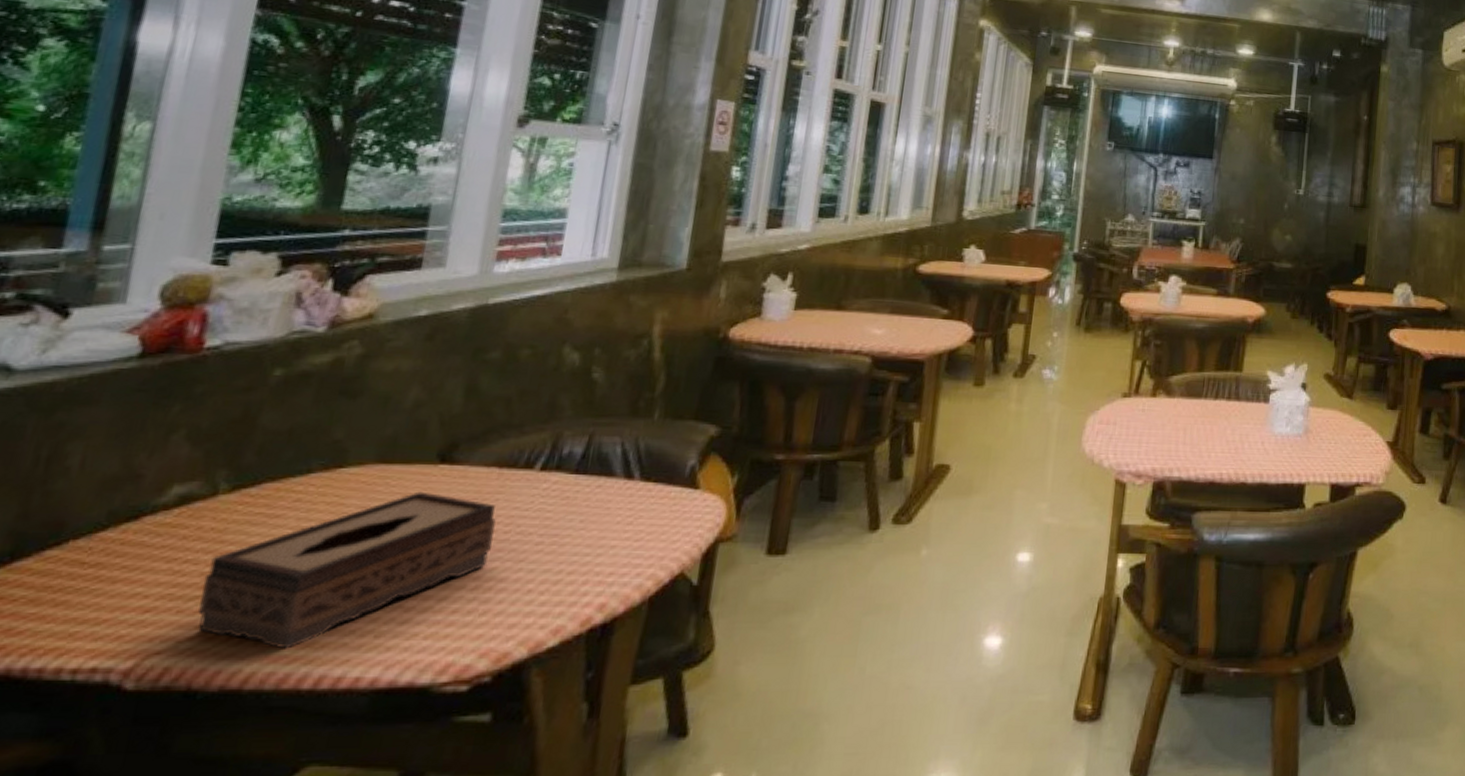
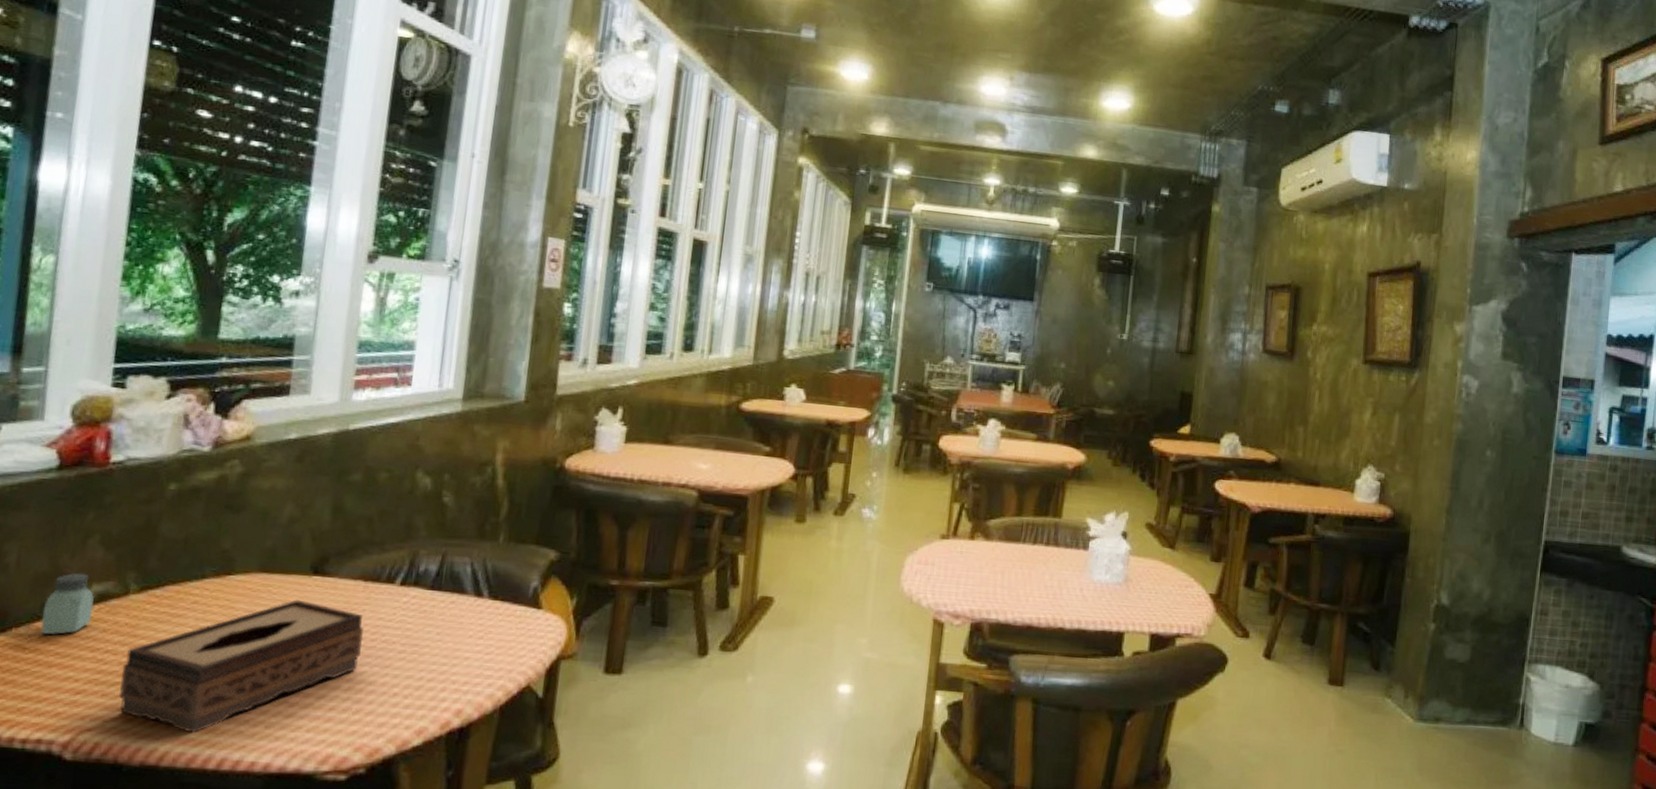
saltshaker: none [105,473,175,547] -> present [41,573,94,636]

